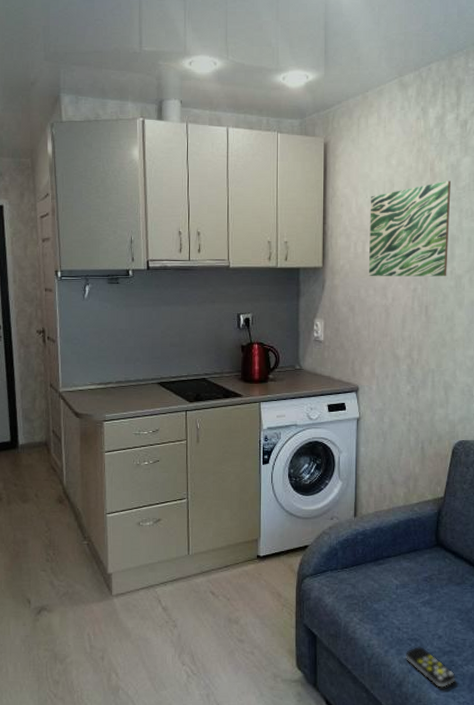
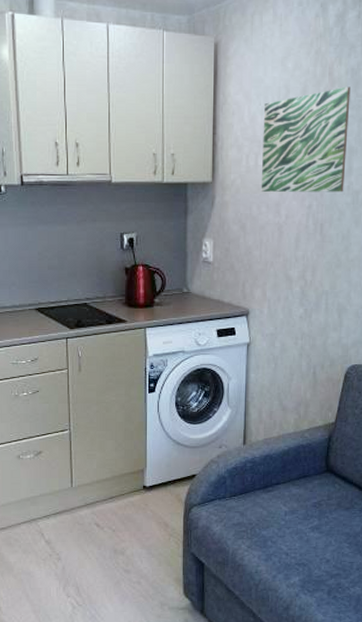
remote control: present [406,646,455,688] -> none [293,571,342,610]

